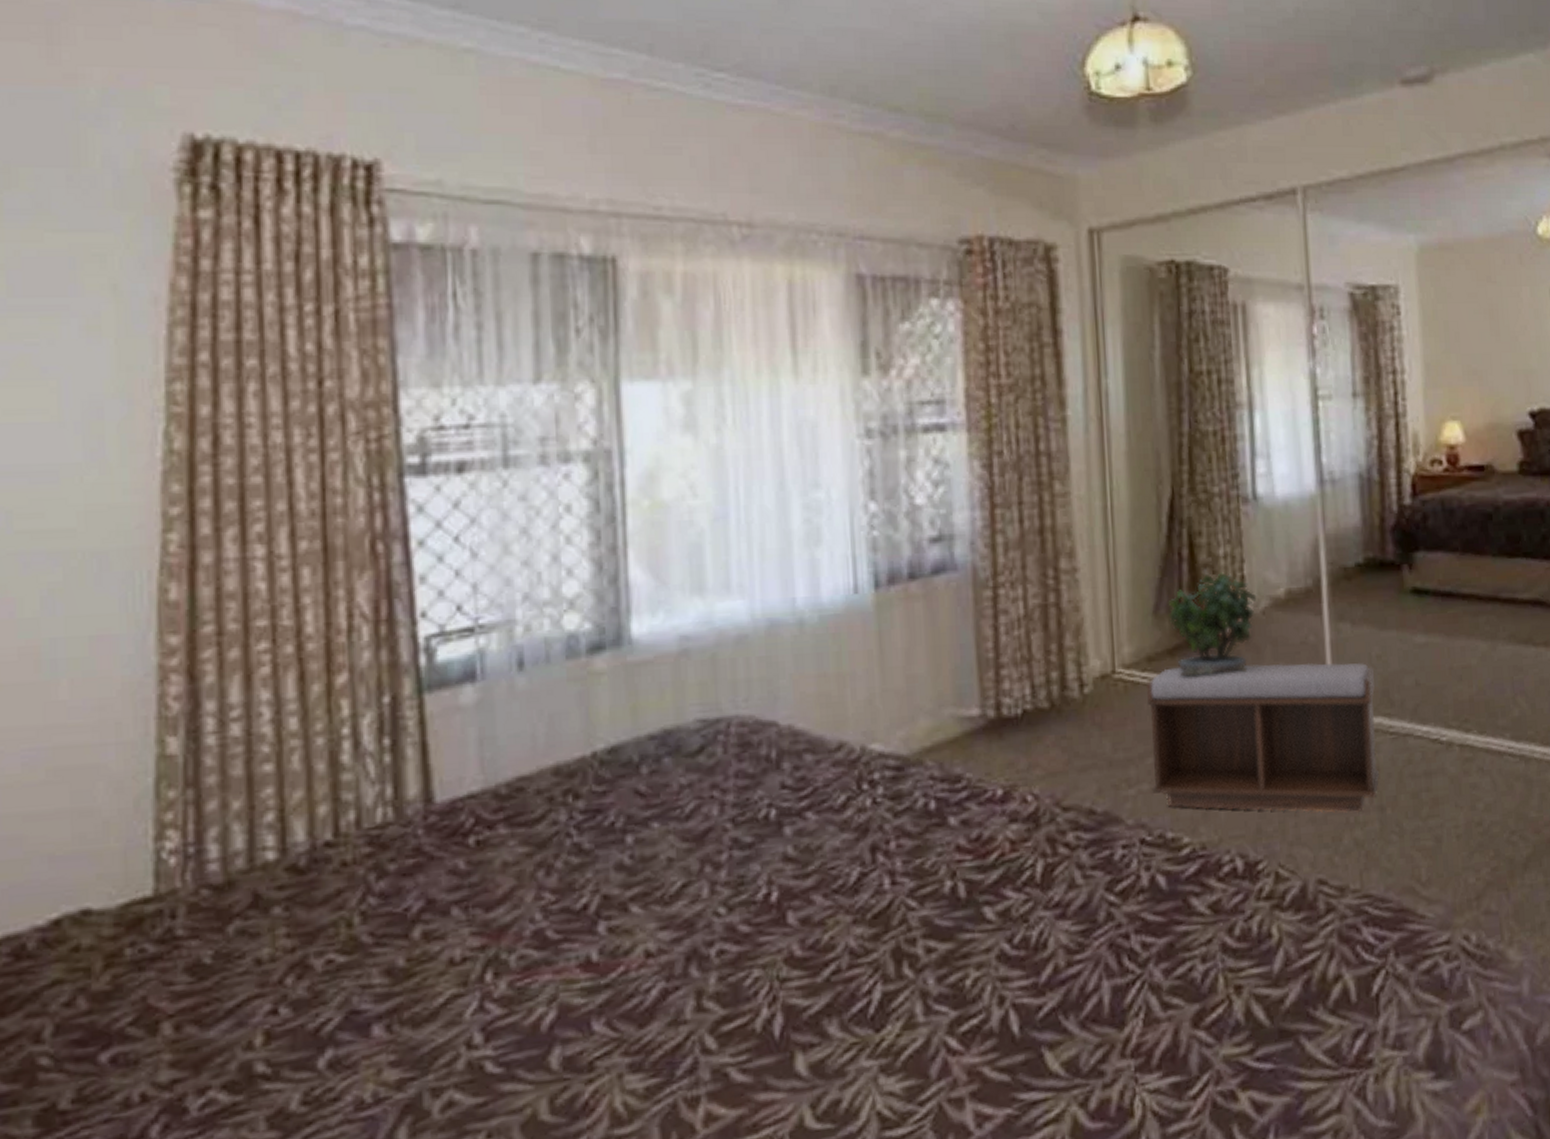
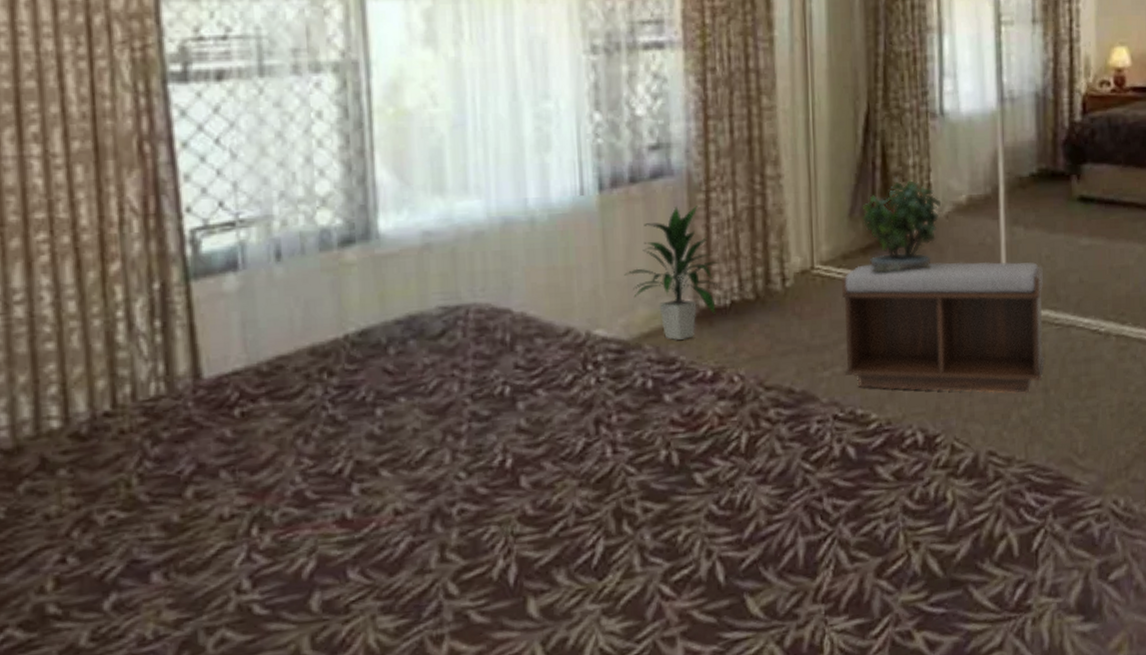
indoor plant: none [903,603,1012,756] -> present [624,205,722,341]

